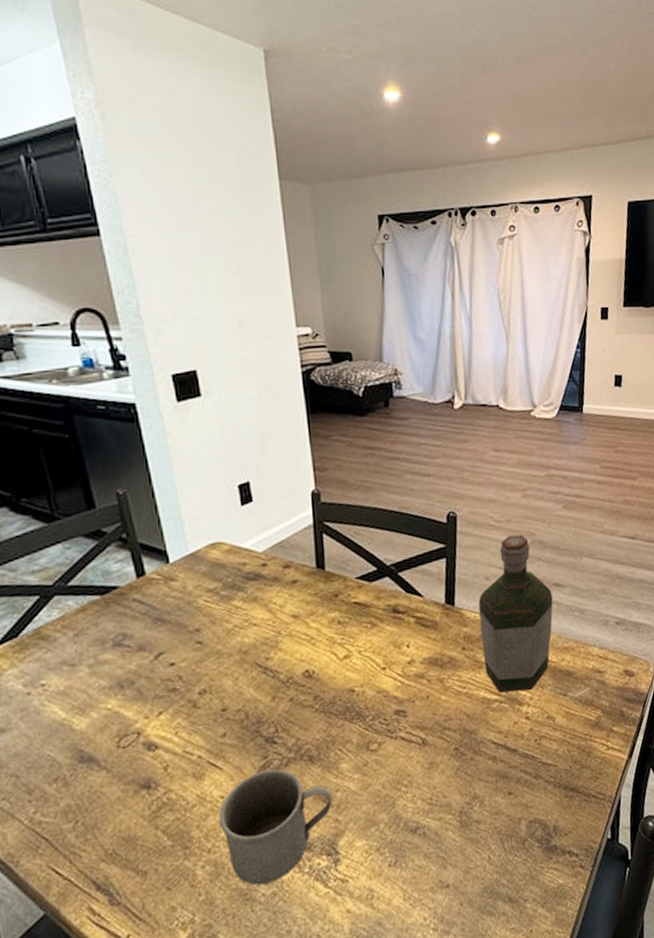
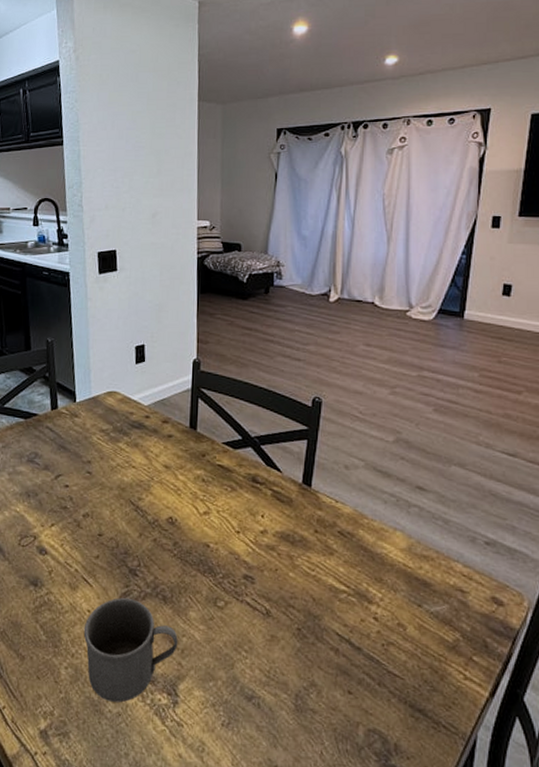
bottle: present [478,534,553,693] -> none [335,429,414,591]

